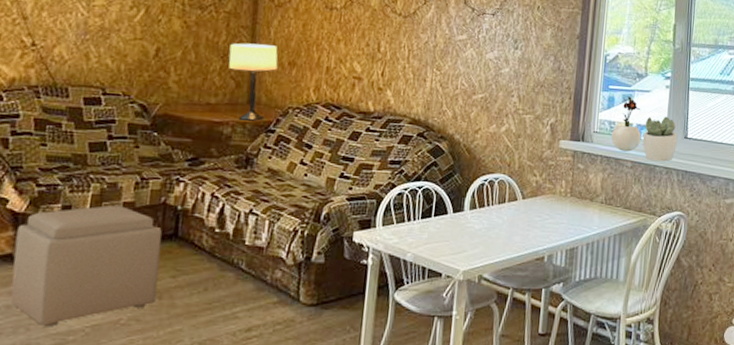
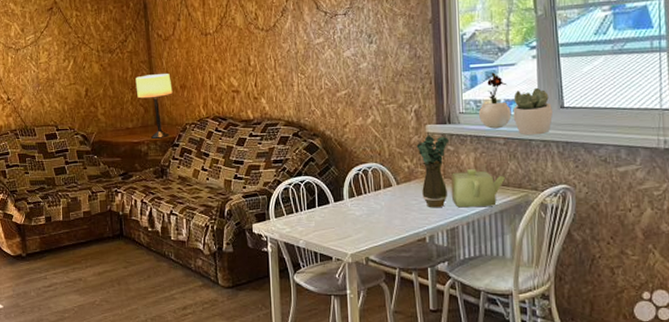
ottoman: present [10,205,163,327] -> none [21,215,116,307]
vase: none [547,148,580,226] -> present [416,132,449,207]
teapot: none [575,188,628,229] -> present [450,168,505,208]

